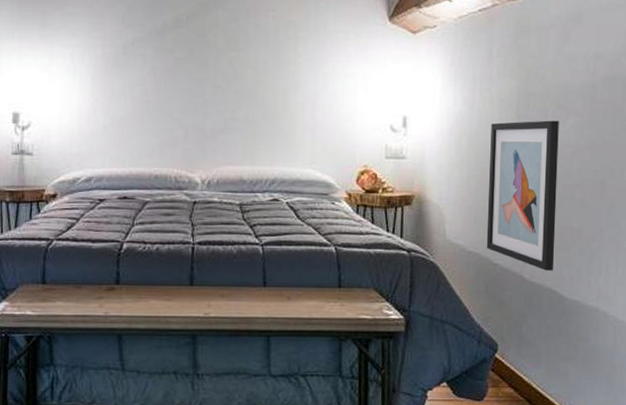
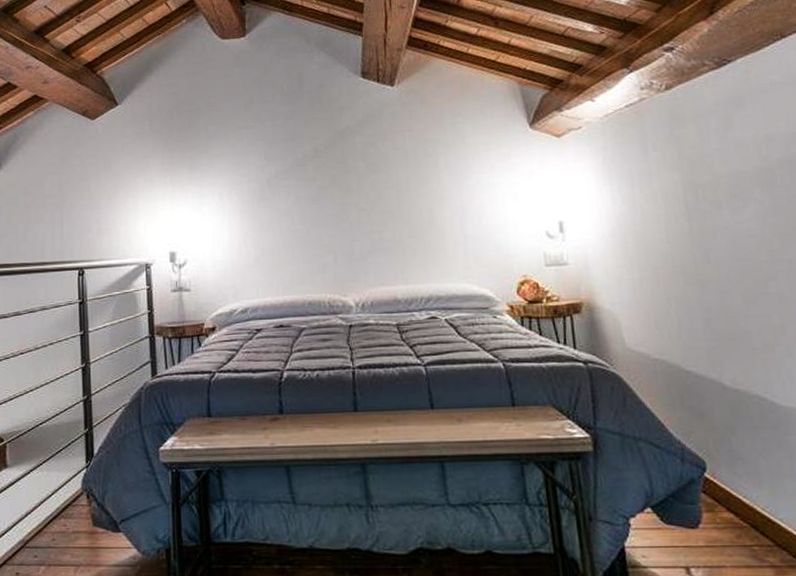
wall art: present [486,120,559,271] -> none [658,210,758,376]

